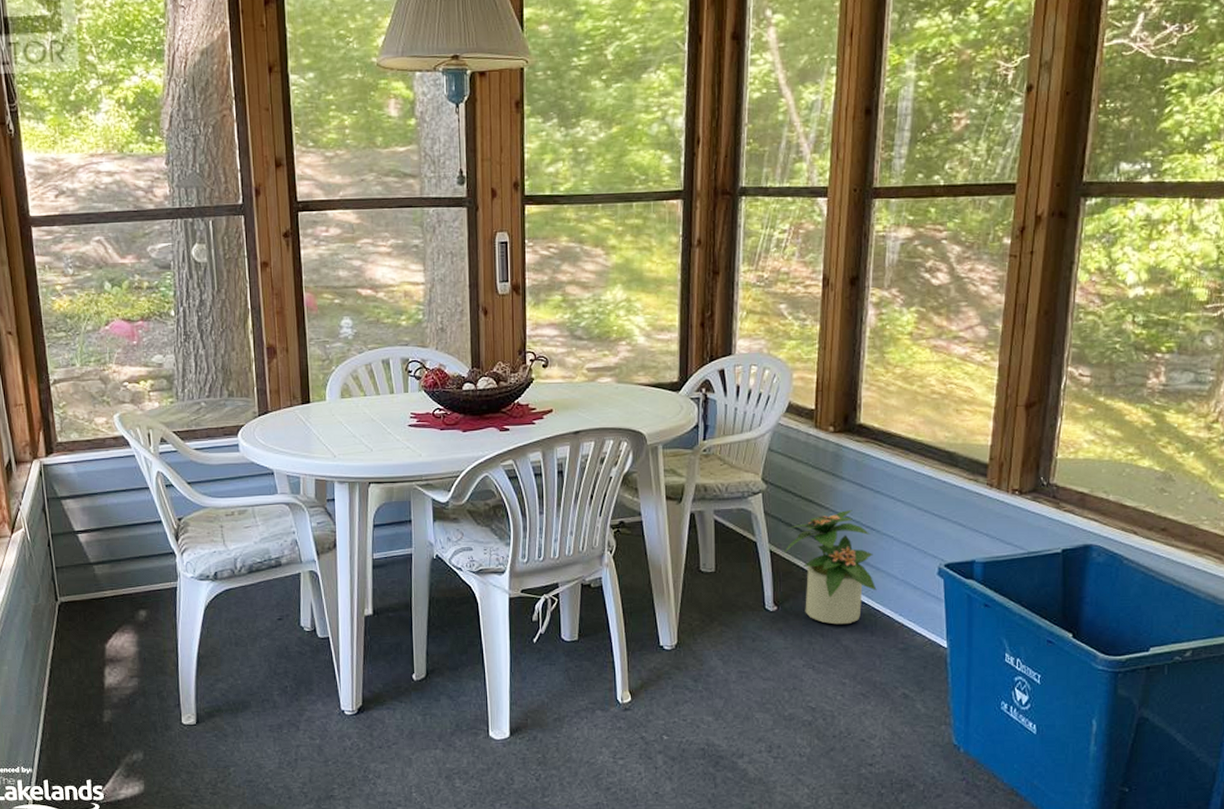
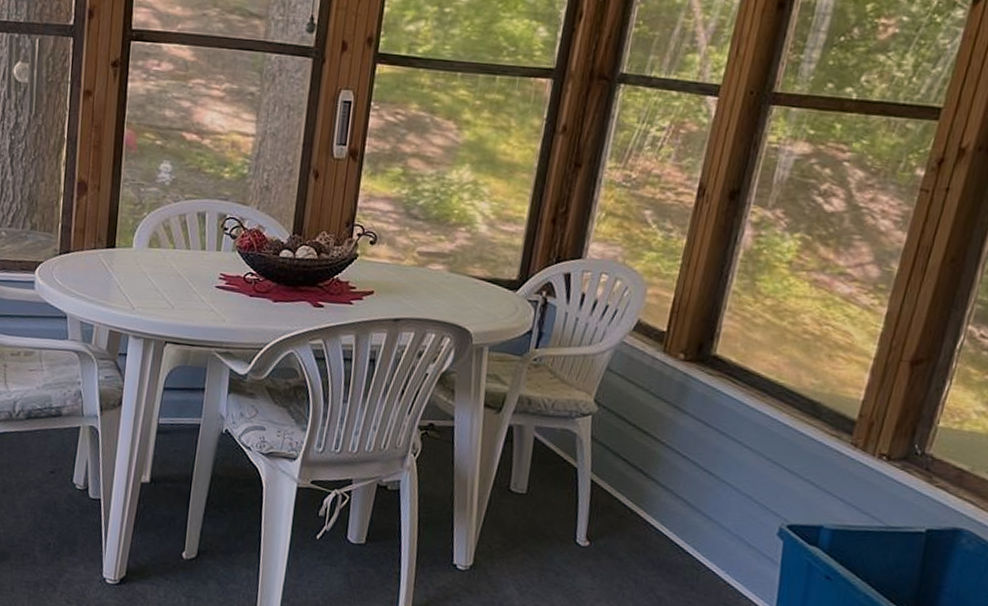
potted plant: present [783,509,877,625] -> none [605,448,708,574]

